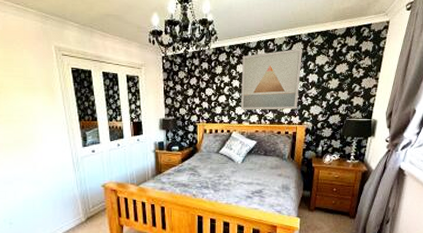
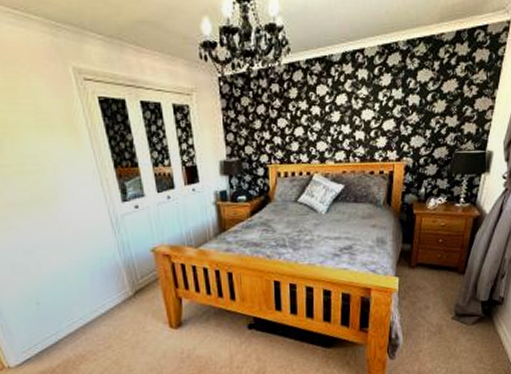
wall art: present [241,48,302,110] -> none [322,60,400,145]

